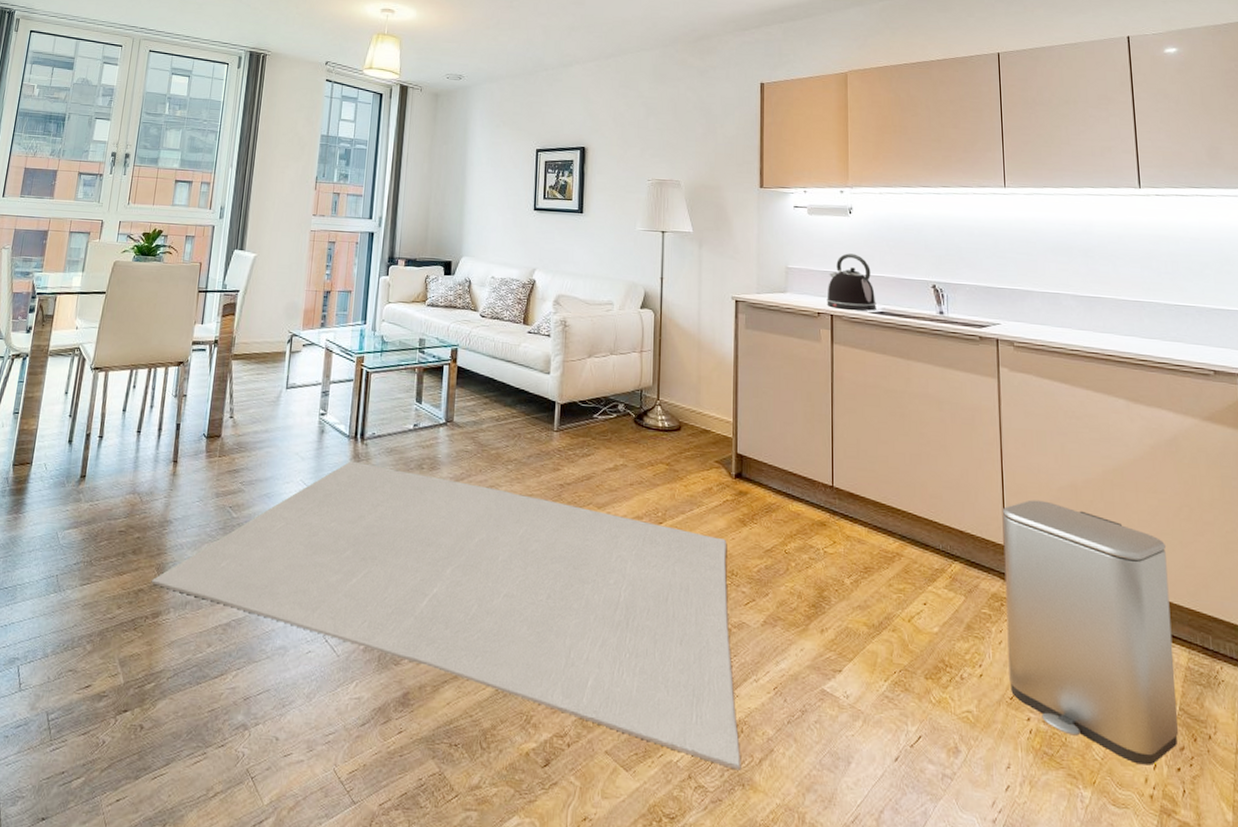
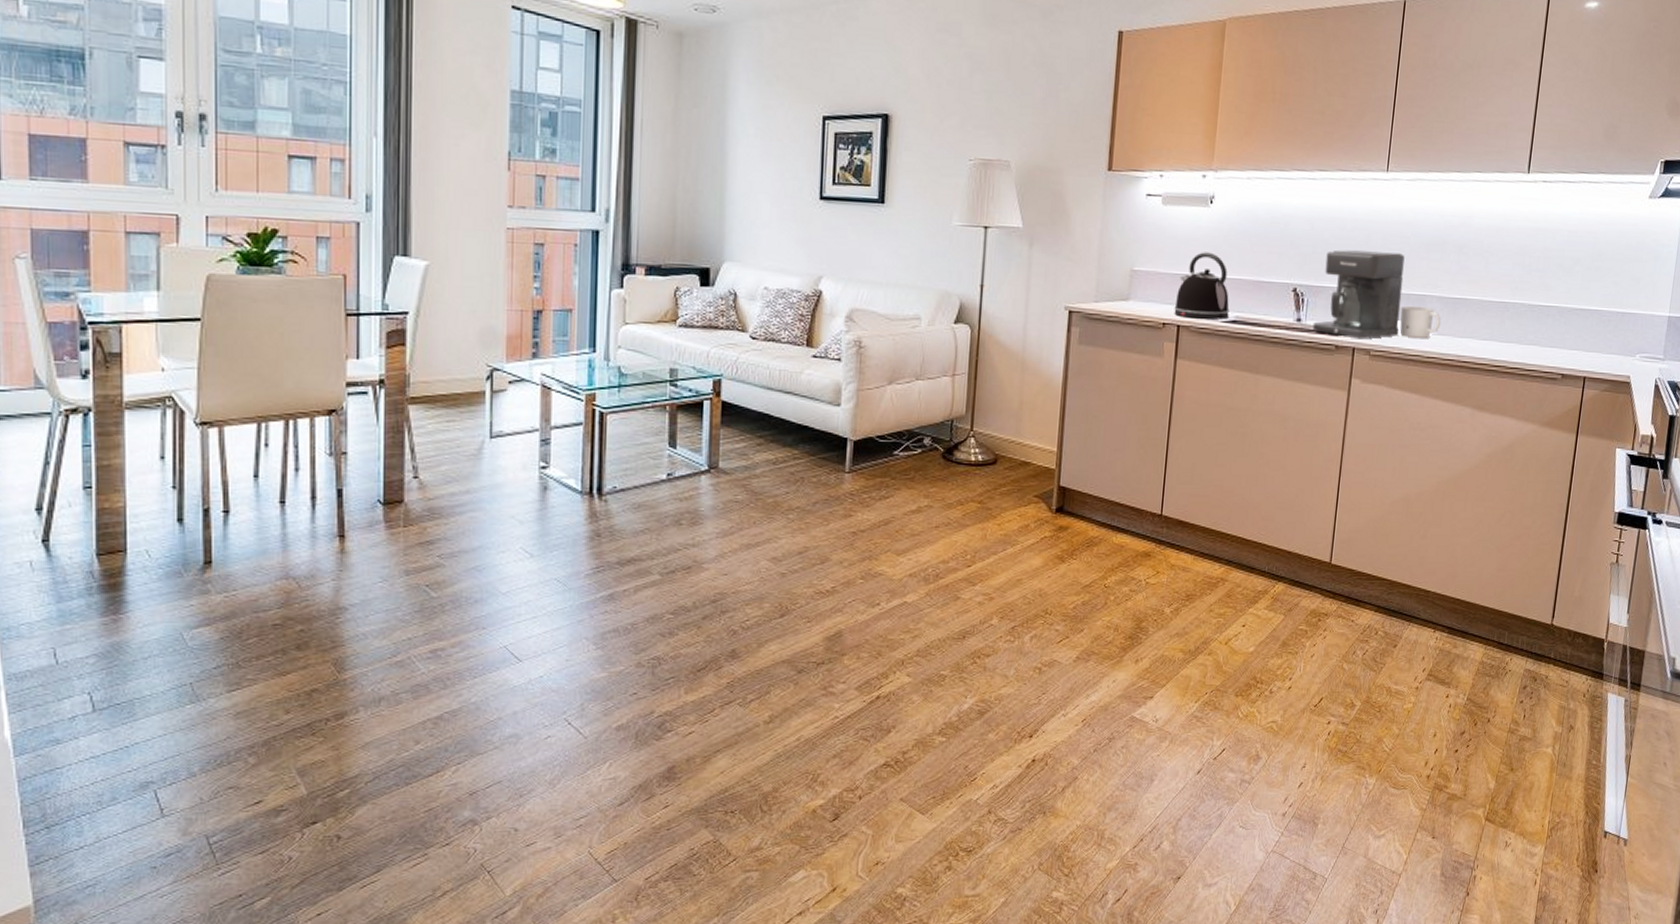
rug: present [151,461,741,771] -> none [327,521,1044,800]
coffee maker: none [955,252,1039,332] -> present [1312,249,1405,340]
pedal bin: present [1002,499,1178,766] -> none [1316,515,1484,751]
mug: none [1037,302,1079,332] -> present [1399,305,1441,338]

